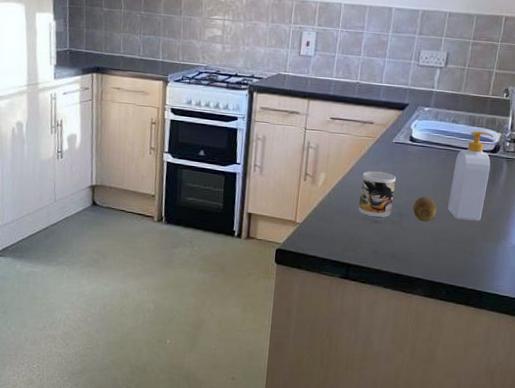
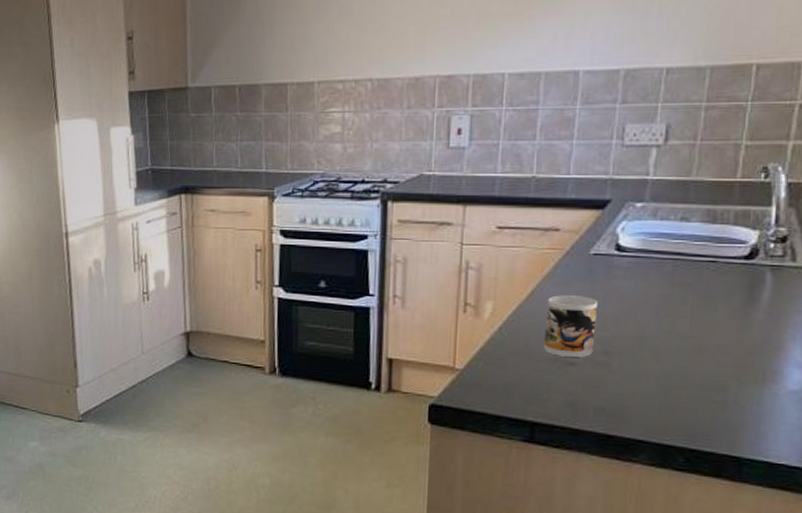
fruit: present [413,196,437,222] -> none [626,326,662,362]
soap bottle: present [448,131,494,221] -> none [680,230,748,358]

